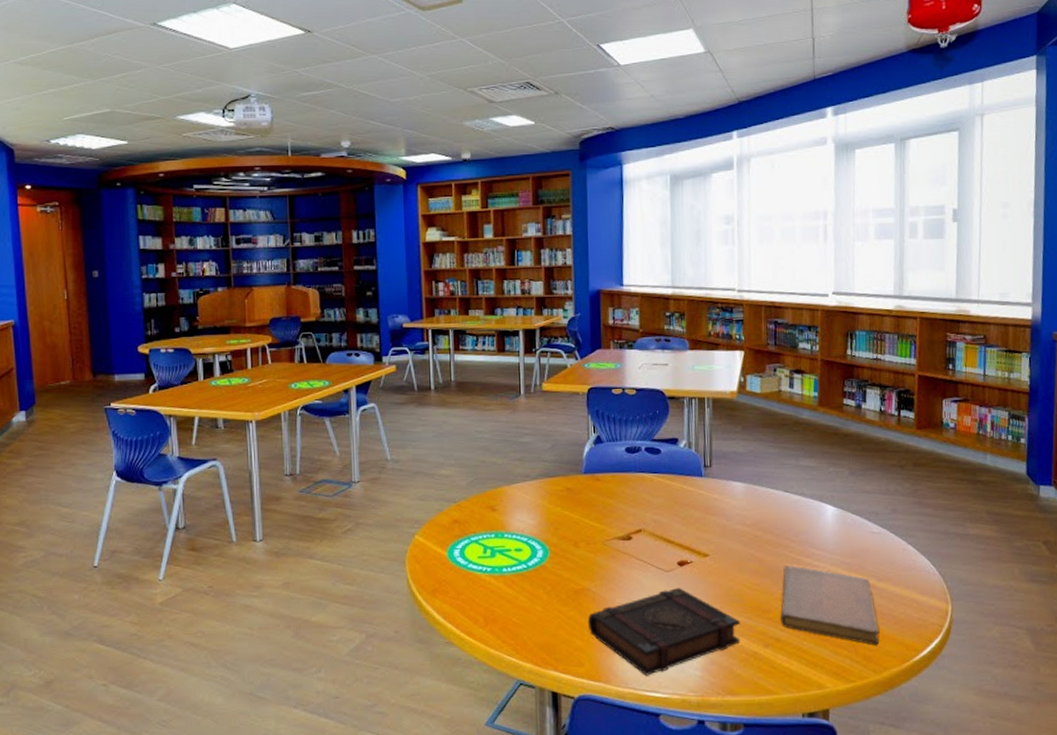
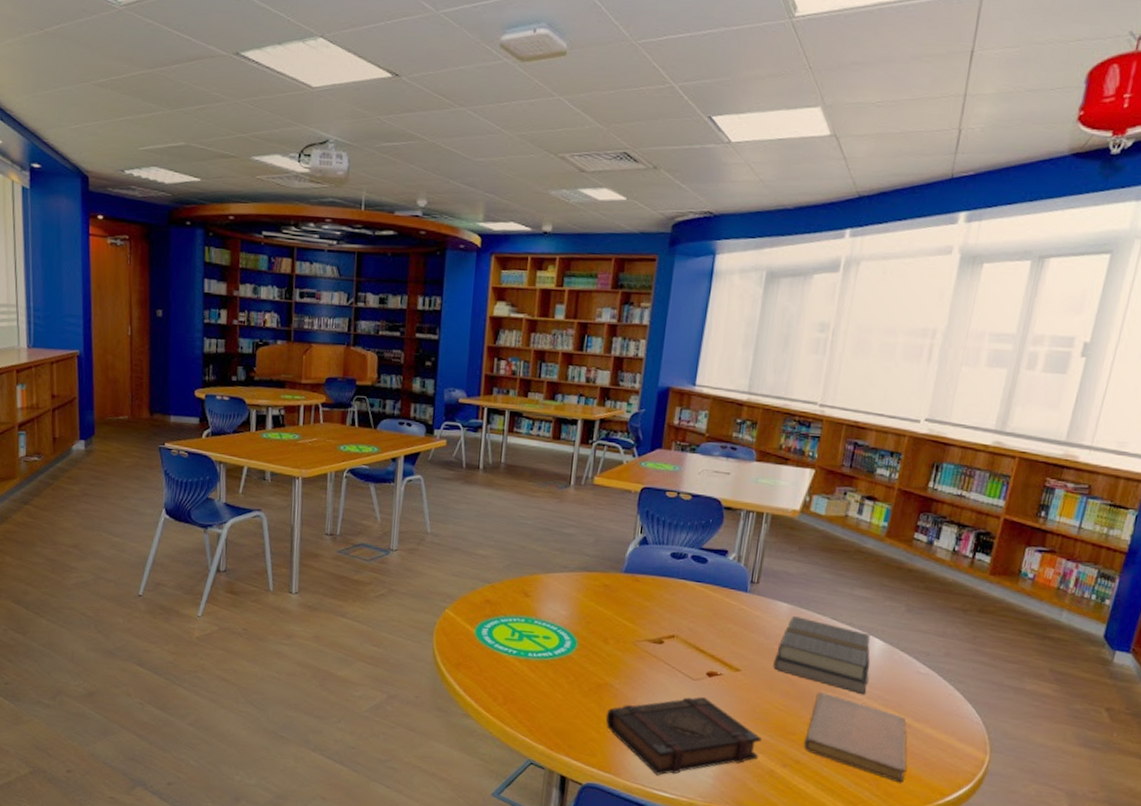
book: none [738,494,829,563] -> present [773,616,871,695]

